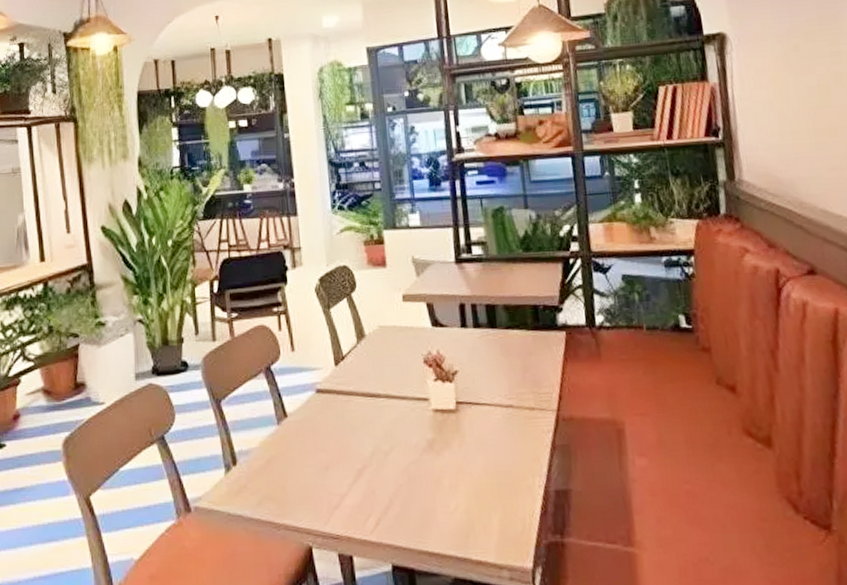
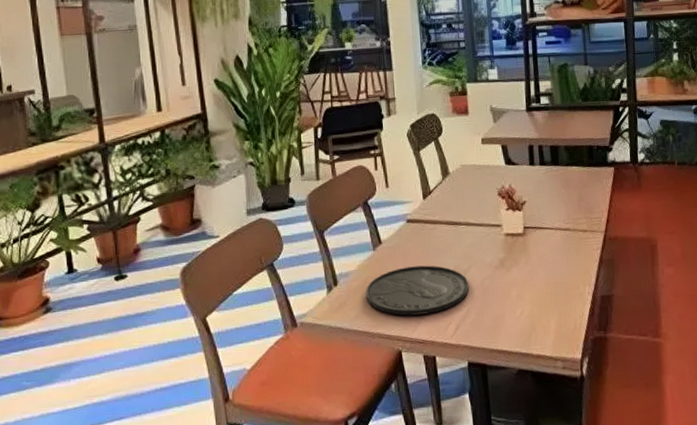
plate: none [269,444,392,505] -> present [366,265,470,316]

